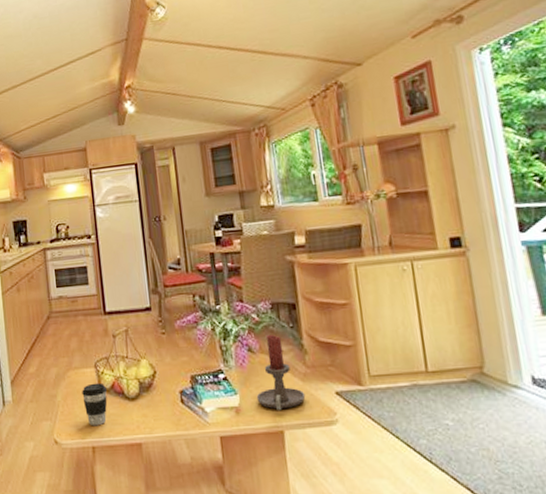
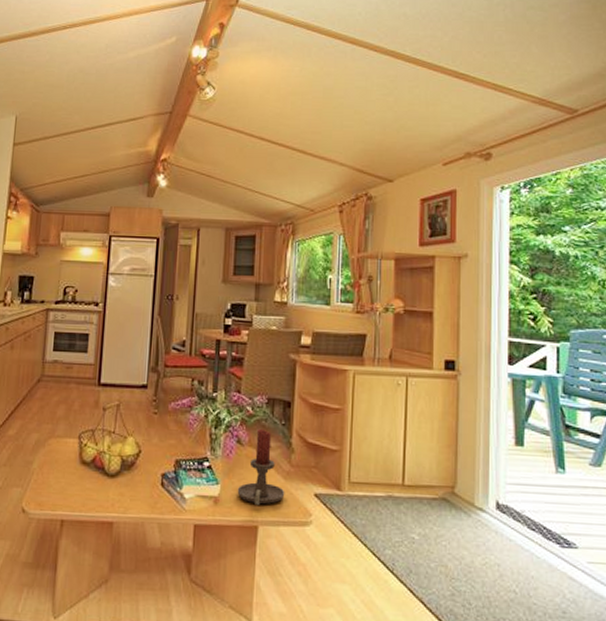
coffee cup: present [82,382,108,426] -> none [60,454,88,499]

